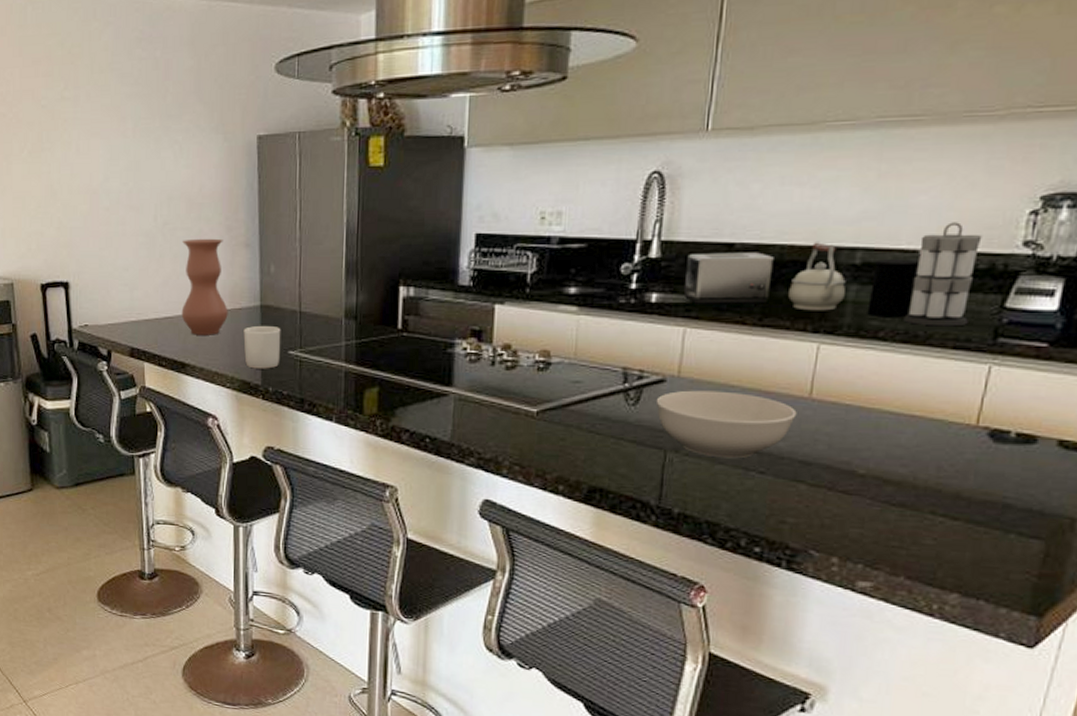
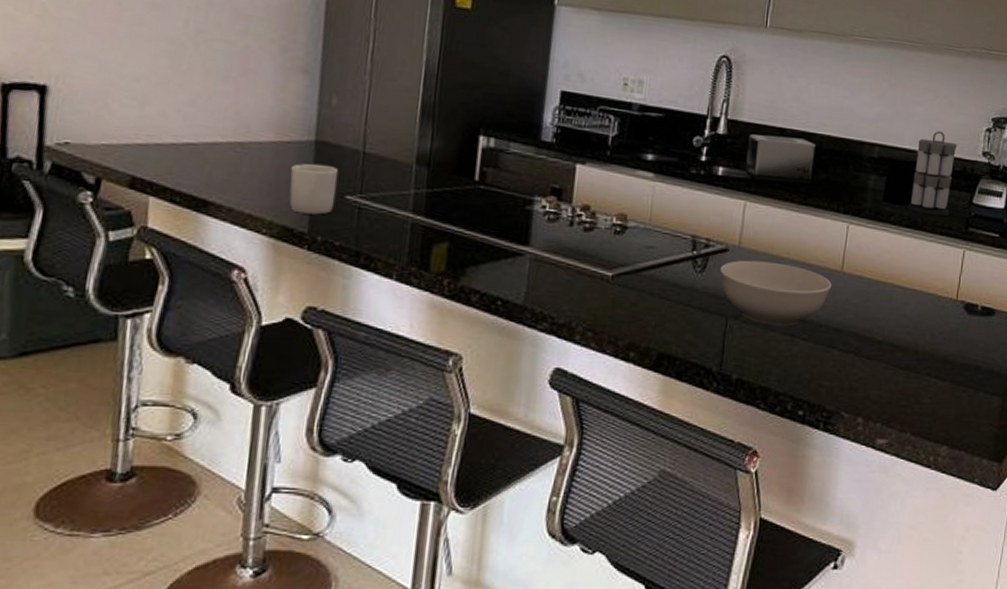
vase: present [181,238,228,335] -> none [209,54,275,170]
kettle: present [788,242,847,311] -> none [826,135,868,196]

